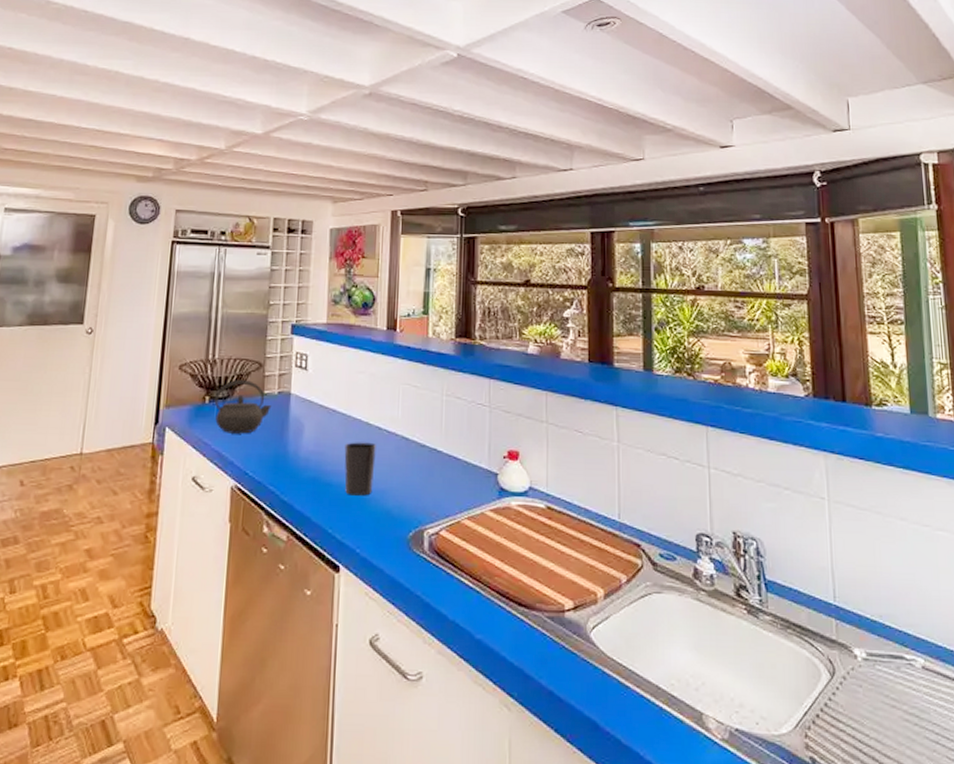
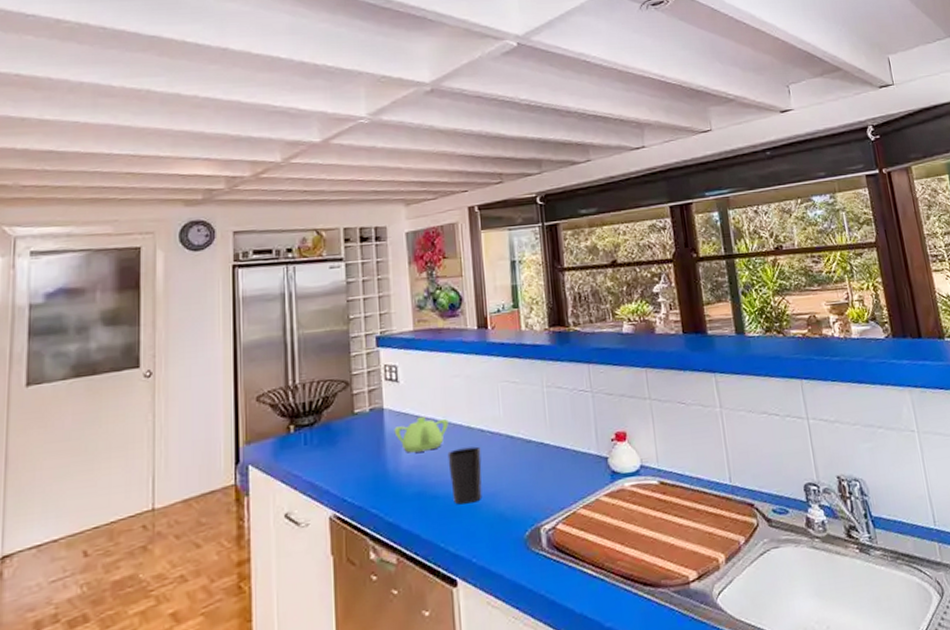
kettle: present [214,380,272,434] -> none [300,401,364,461]
teapot: none [298,406,349,440] -> present [394,416,449,453]

